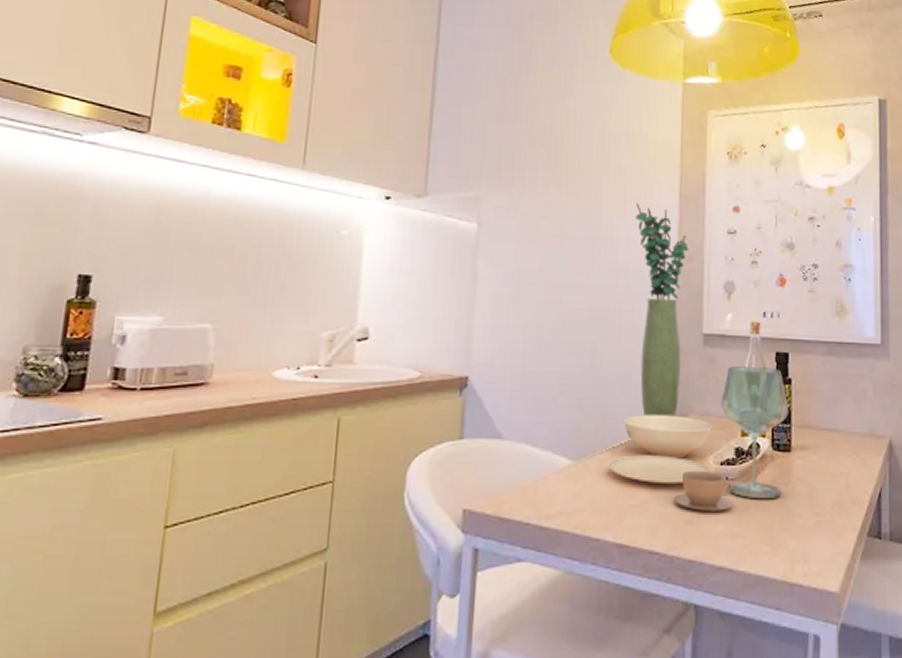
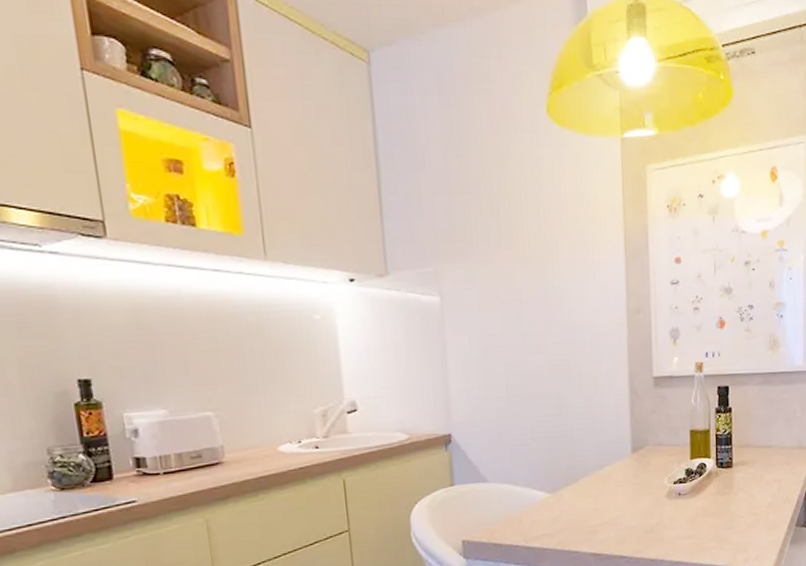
plate: present [608,455,711,485] -> none [580,481,667,505]
bowl: present [623,415,714,459] -> none [589,448,667,484]
vase: present [634,203,689,417] -> none [585,263,637,452]
teacup: present [673,470,733,511] -> none [636,489,686,521]
wine glass: present [721,366,789,500] -> none [672,400,730,508]

